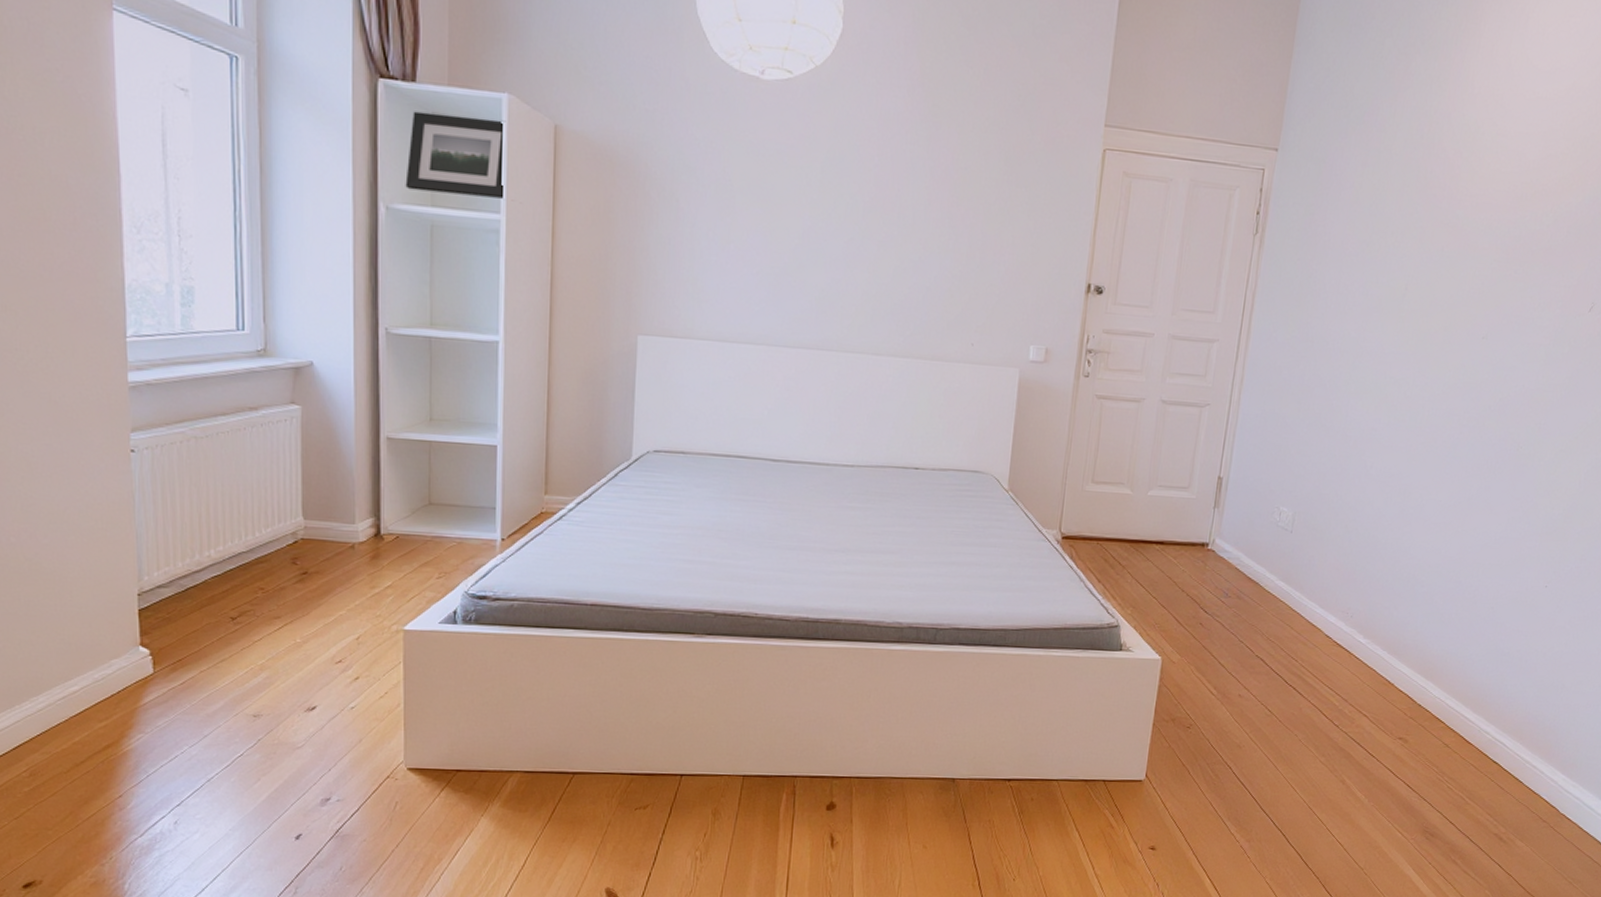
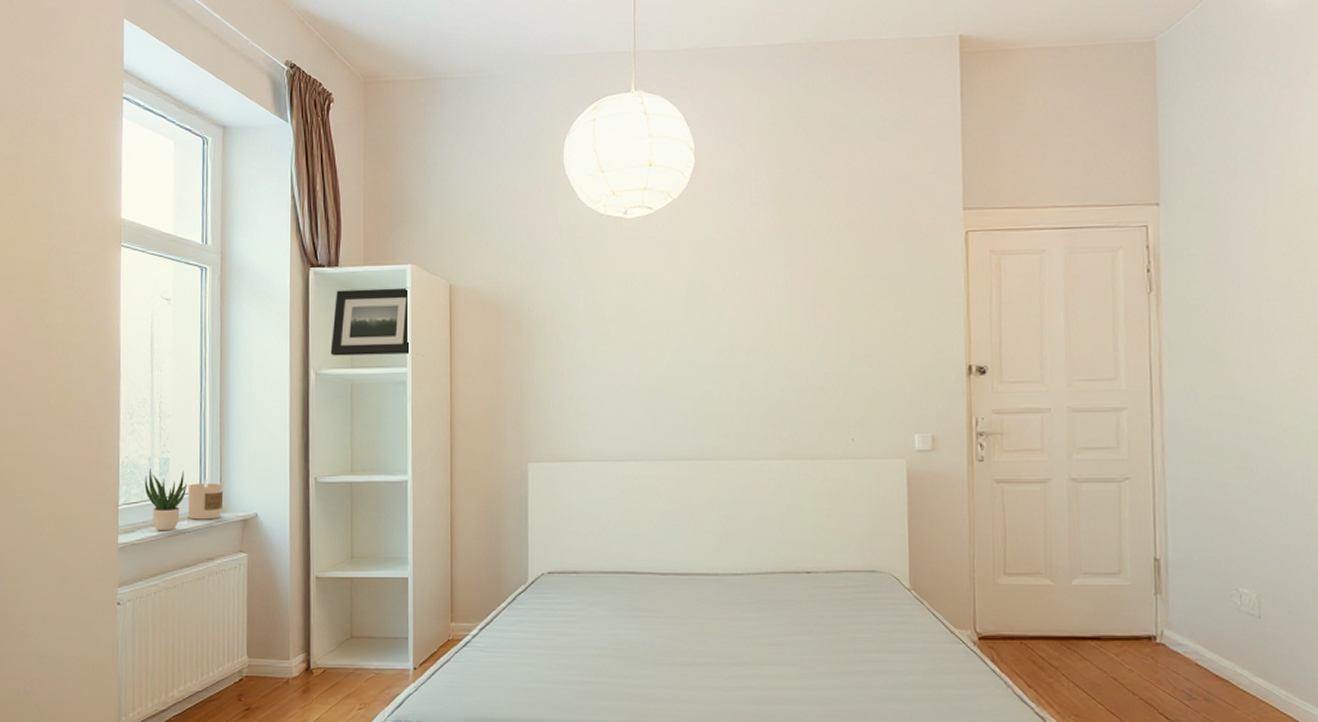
potted plant: none [161,295,220,373] -> present [144,467,188,531]
candle: none [220,316,269,364] -> present [187,479,224,520]

